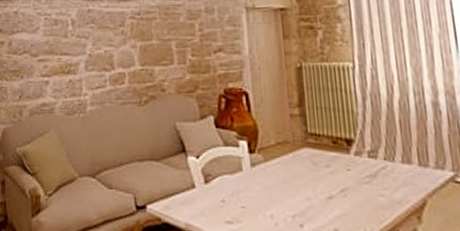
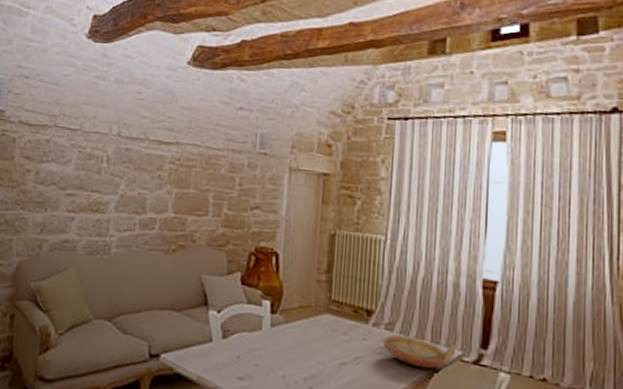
ceramic bowl: none [367,162,447,194] -> present [382,334,456,369]

